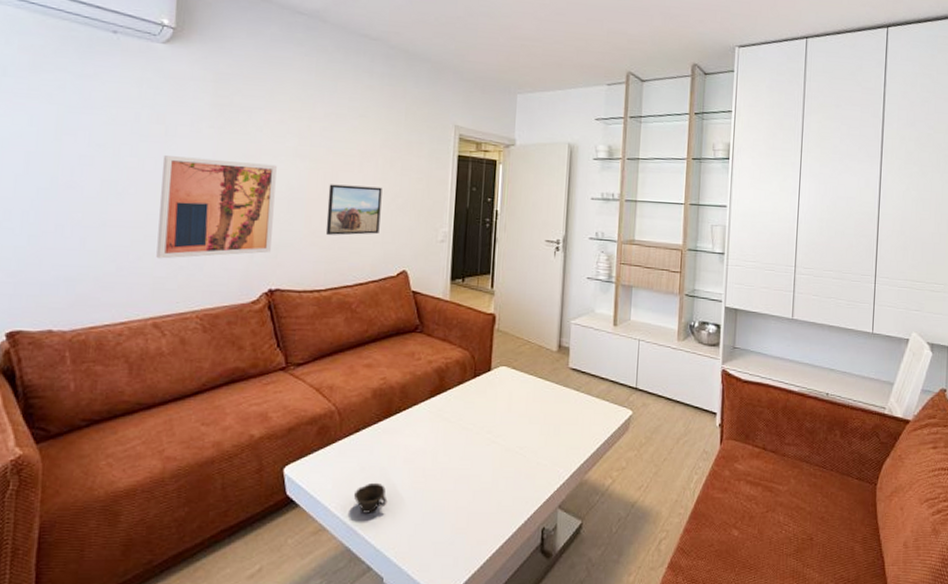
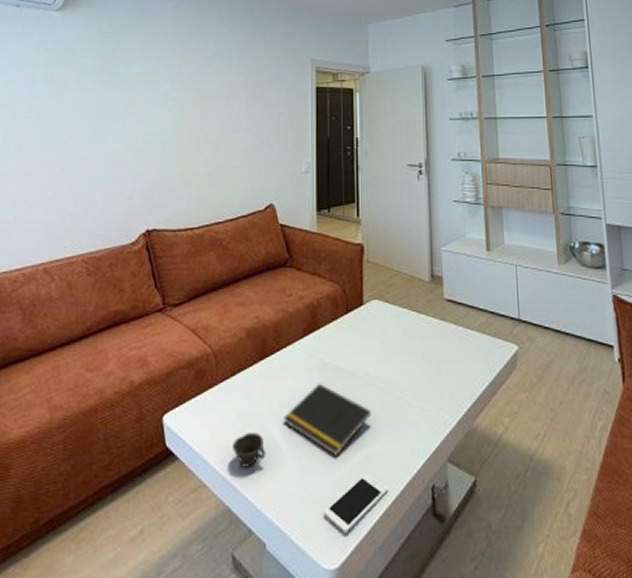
wall art: present [156,155,277,259] -> none [48,109,152,206]
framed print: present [325,184,382,236] -> none [196,124,247,173]
notepad: none [405,440,491,504] -> present [283,383,371,456]
cell phone: none [439,518,502,568] -> present [323,473,389,533]

